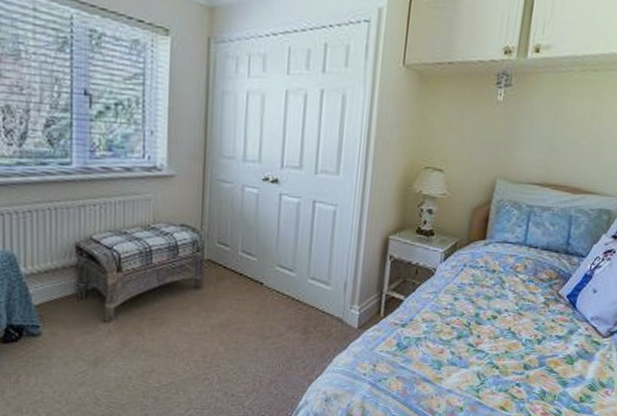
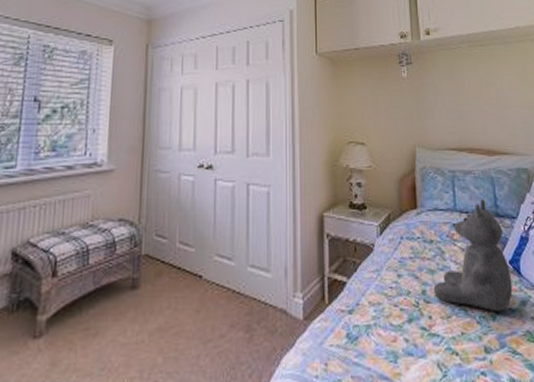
teddy bear: none [486,236,569,338] -> present [433,199,513,312]

